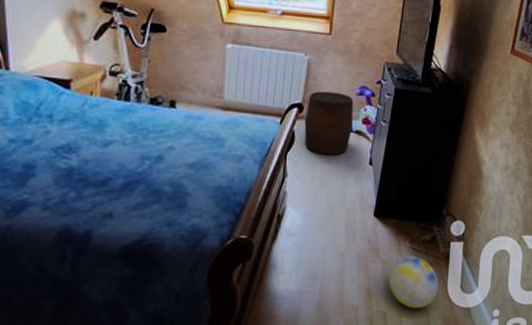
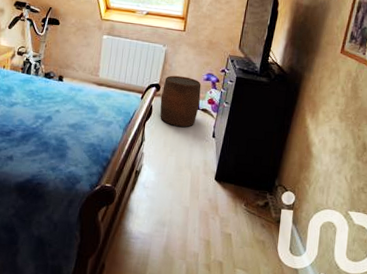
ball: present [388,256,439,309] -> none [225,216,270,263]

